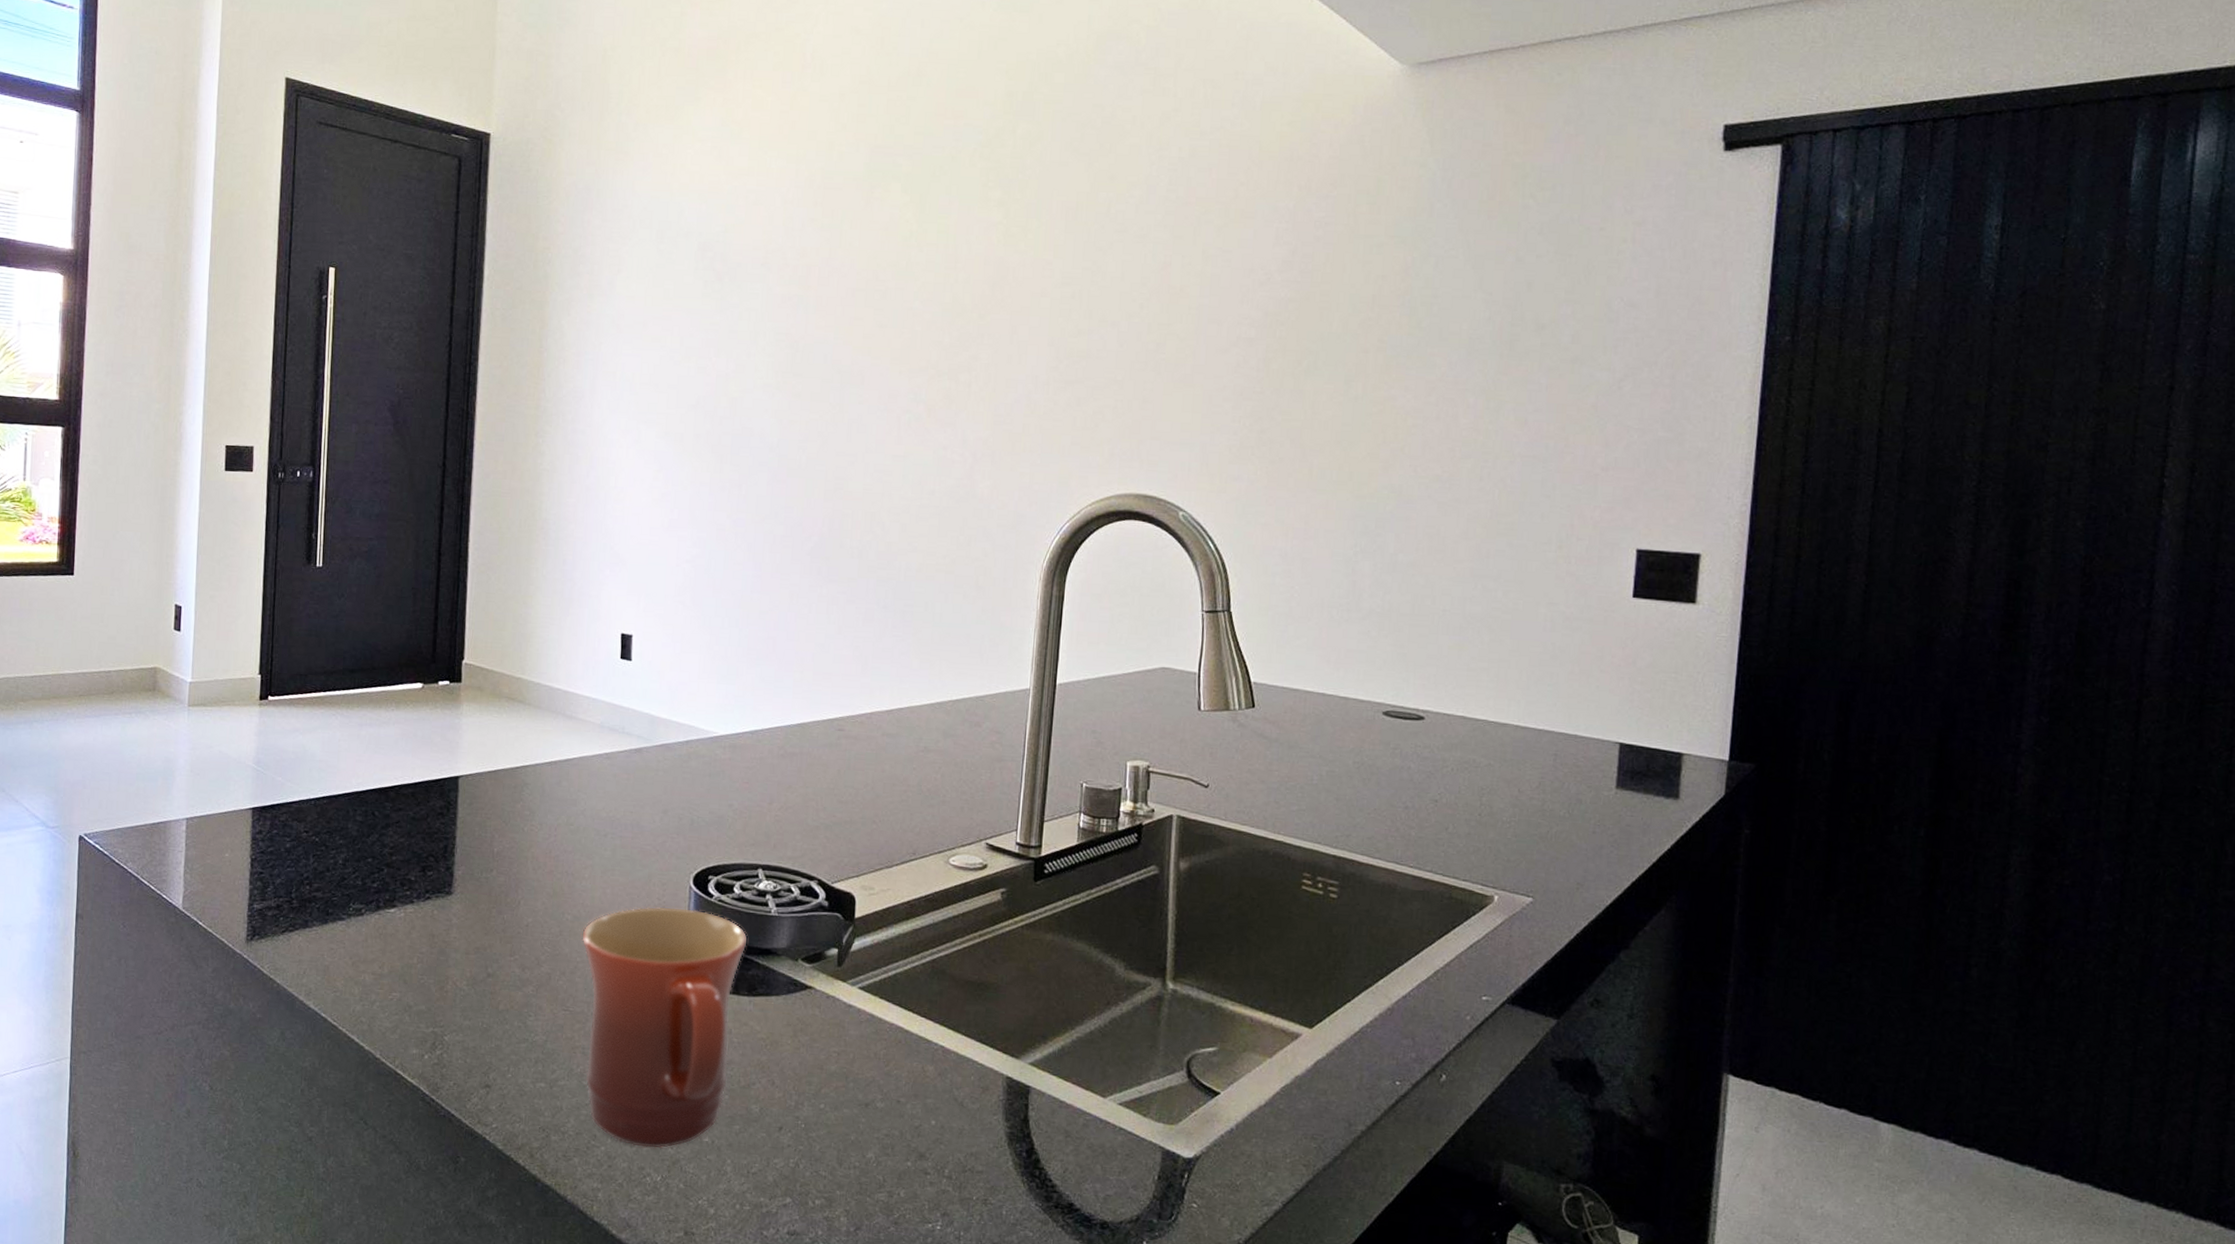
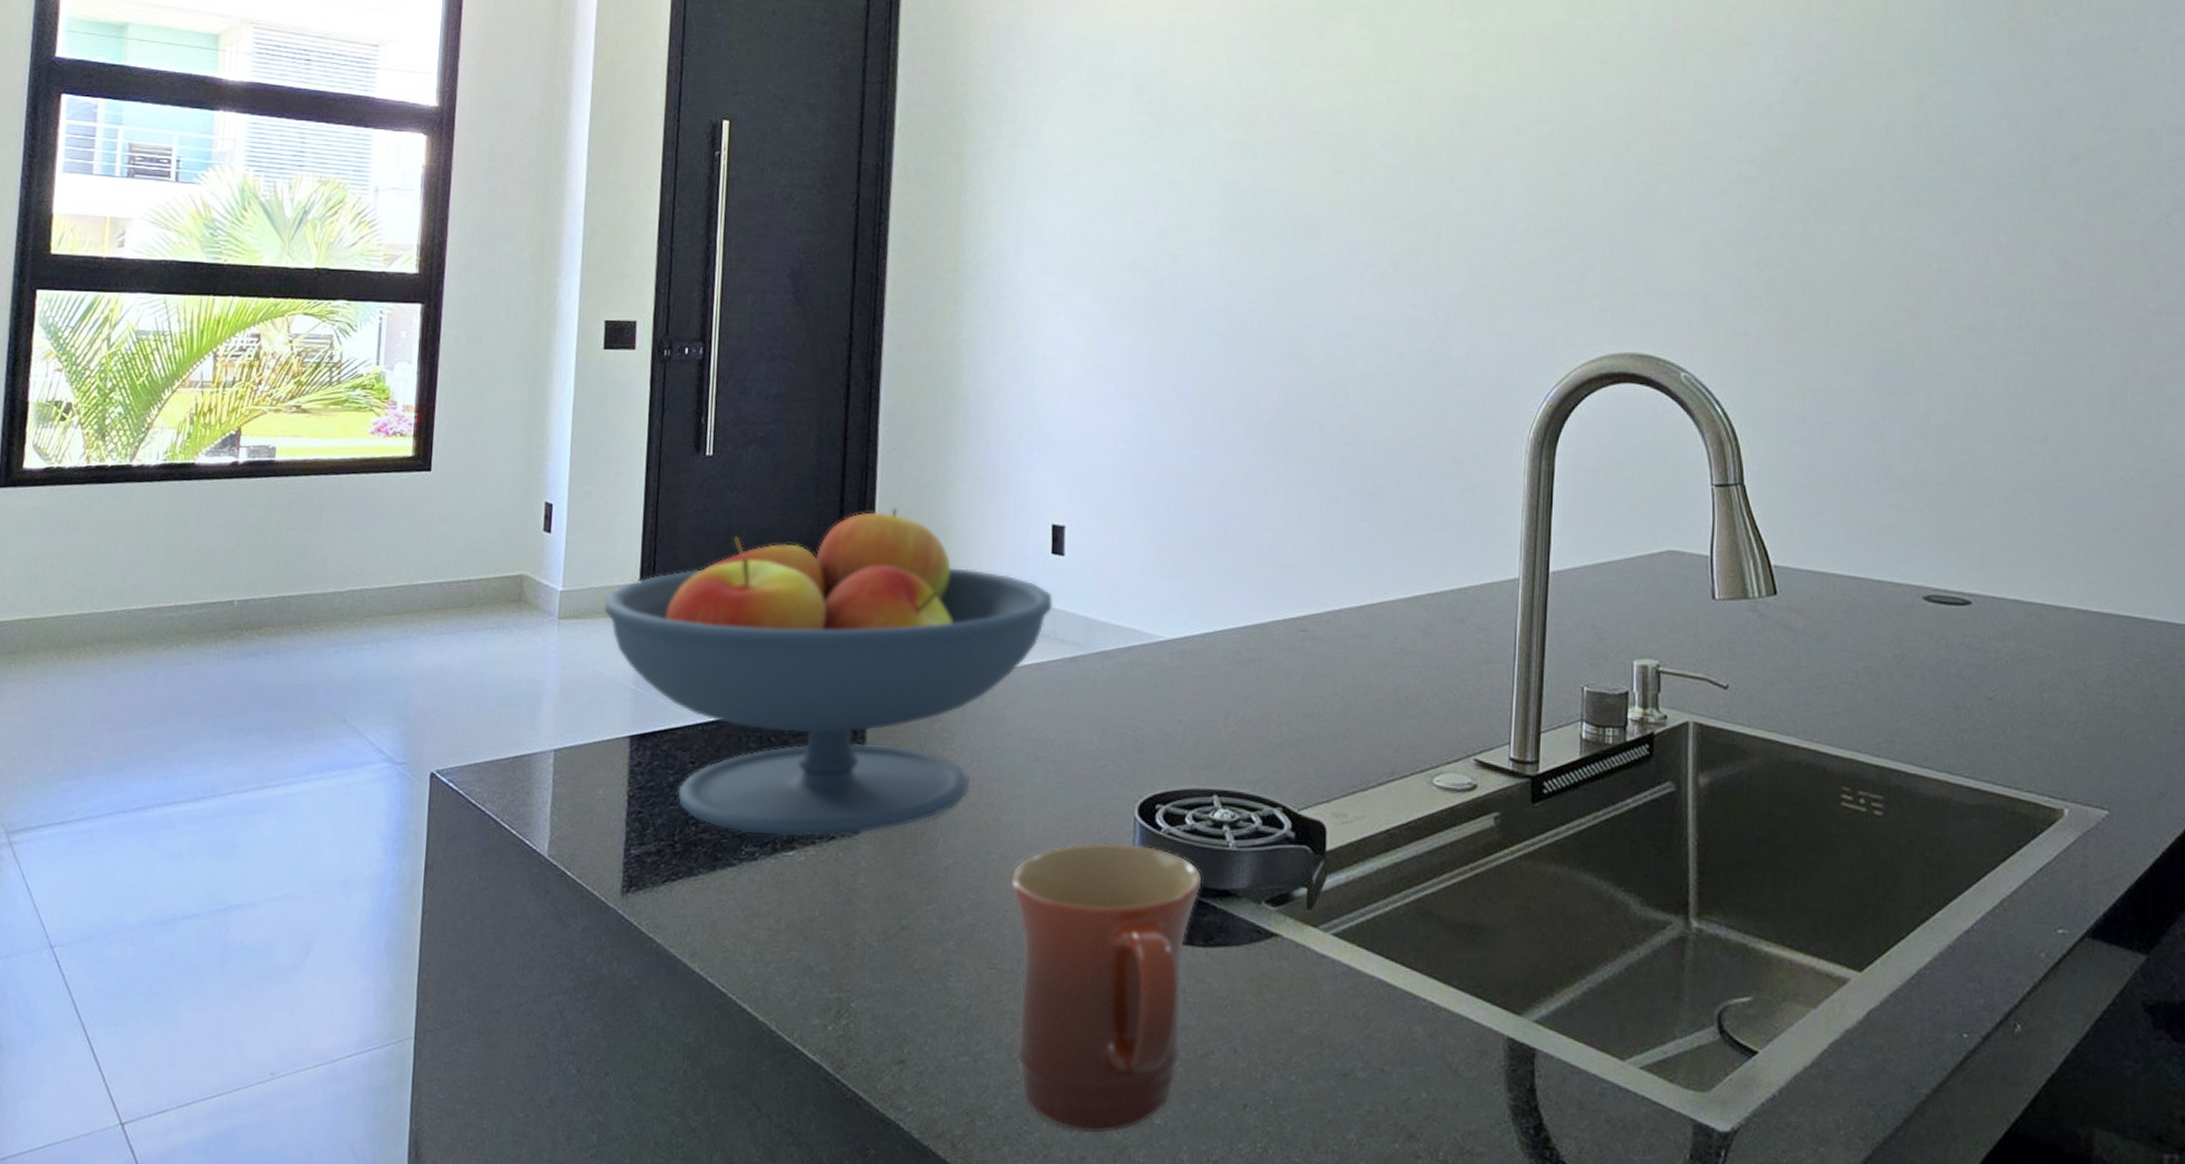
fruit bowl: none [227,616,622,897] -> present [603,508,1054,837]

